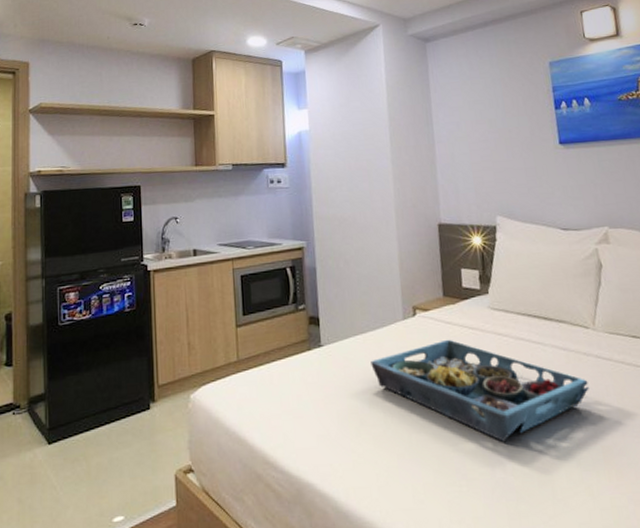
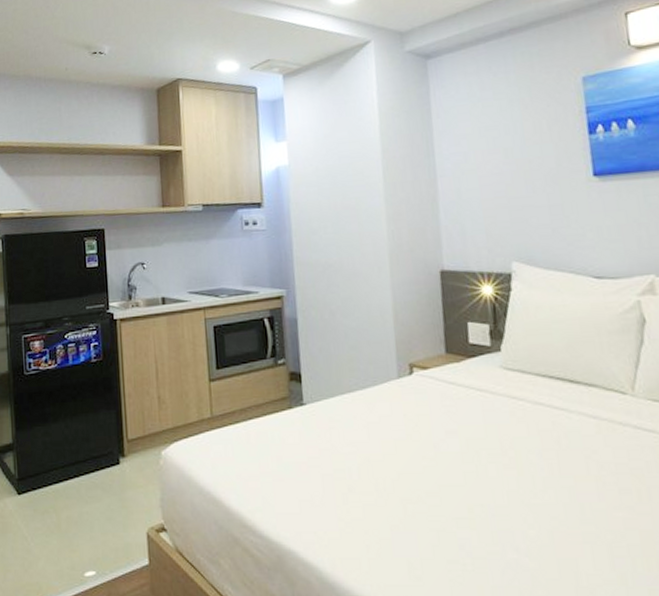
serving tray: present [370,339,589,442] -> none [360,401,625,519]

